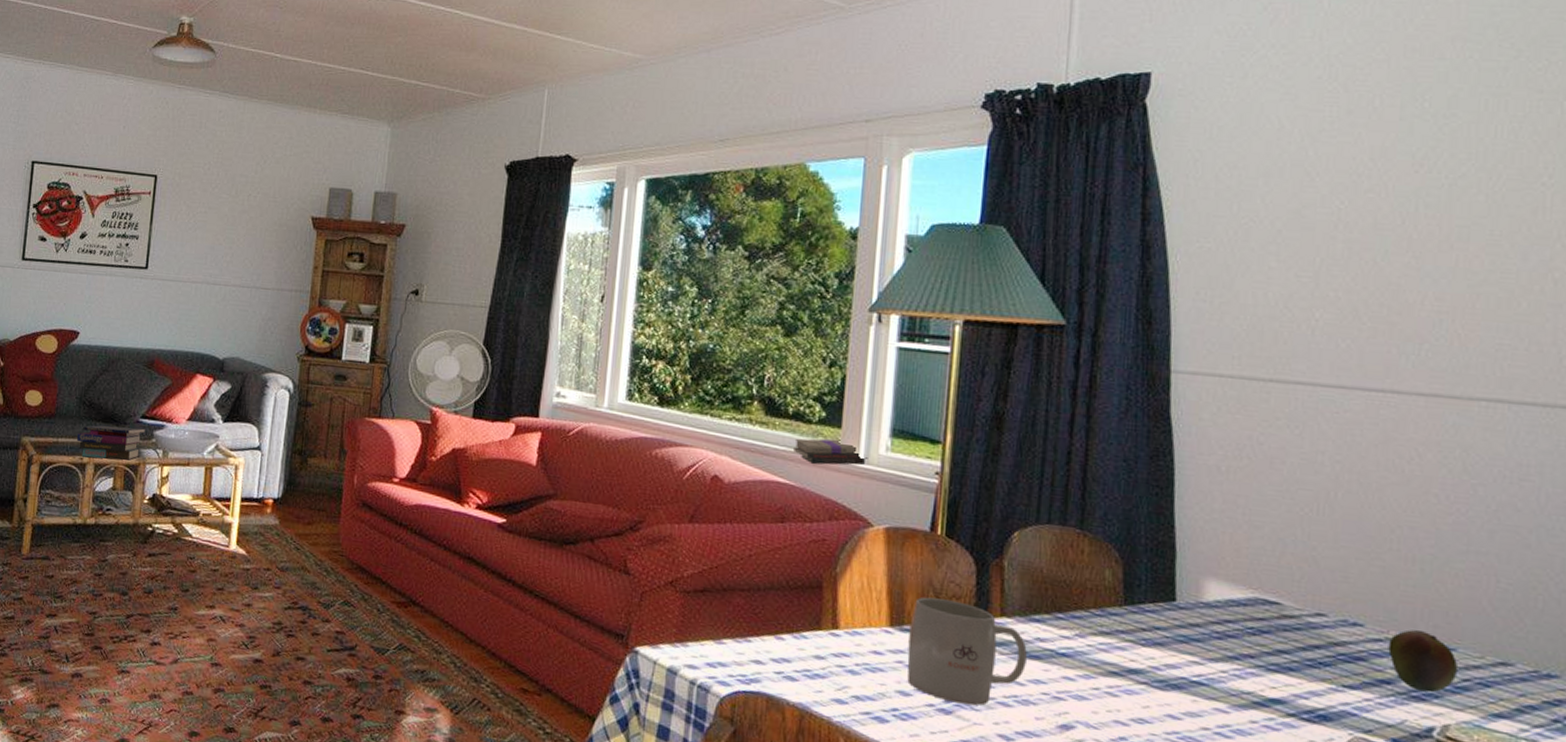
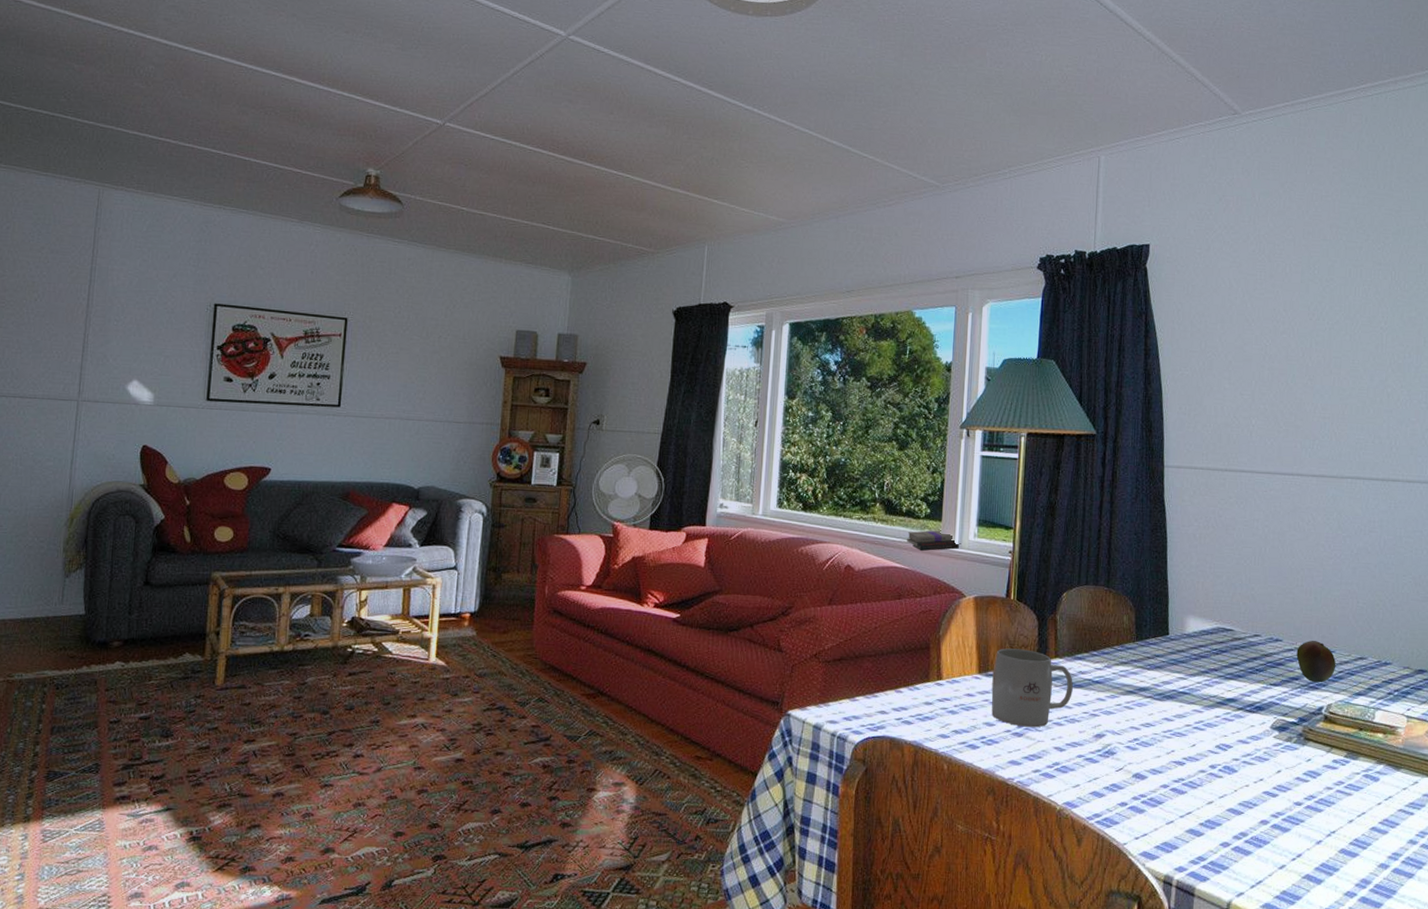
books: present [77,425,145,460] -> none [271,556,342,588]

